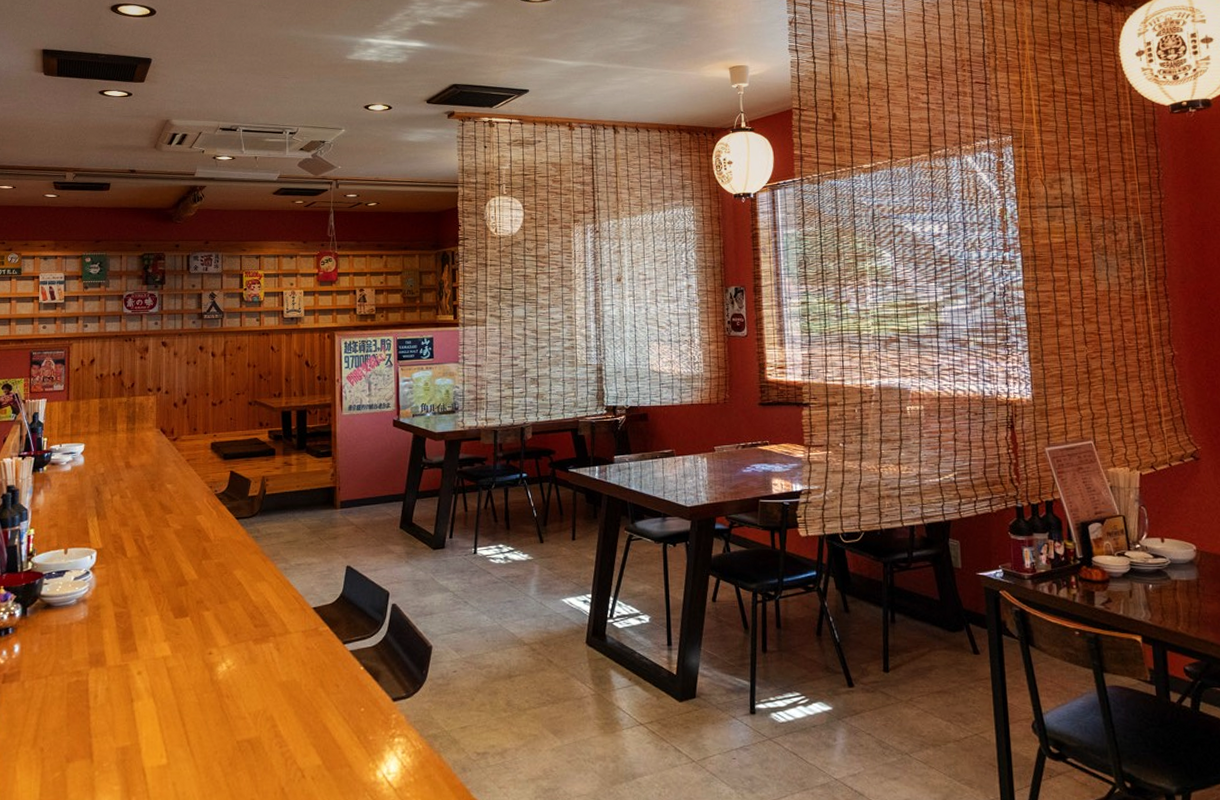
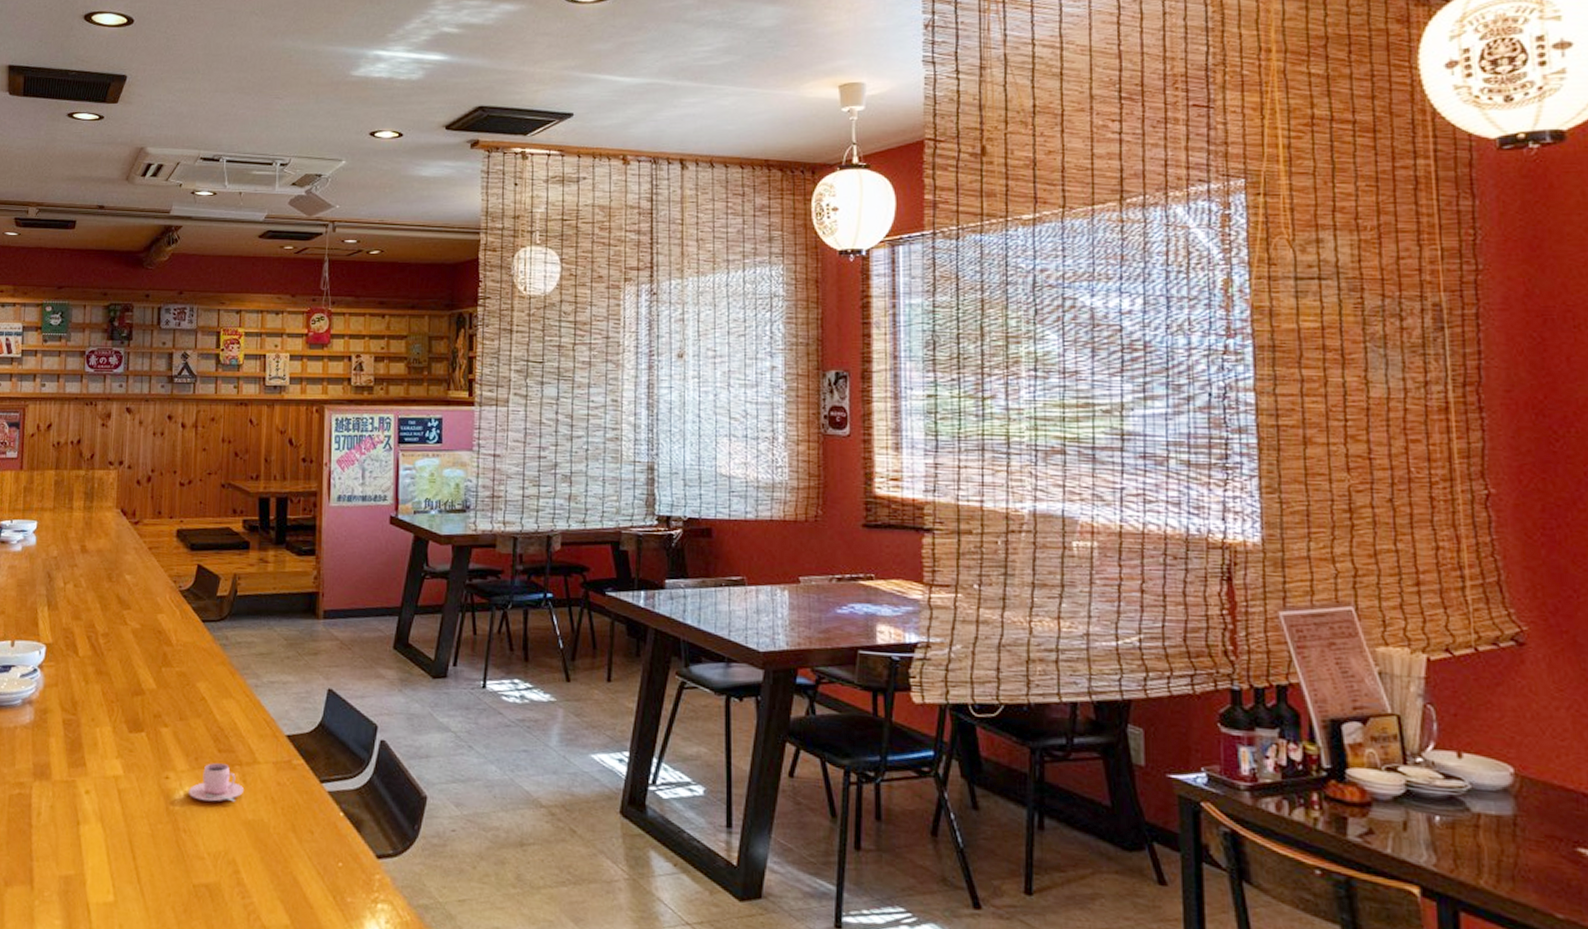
teacup: none [229,637,277,670] -> present [188,763,243,802]

